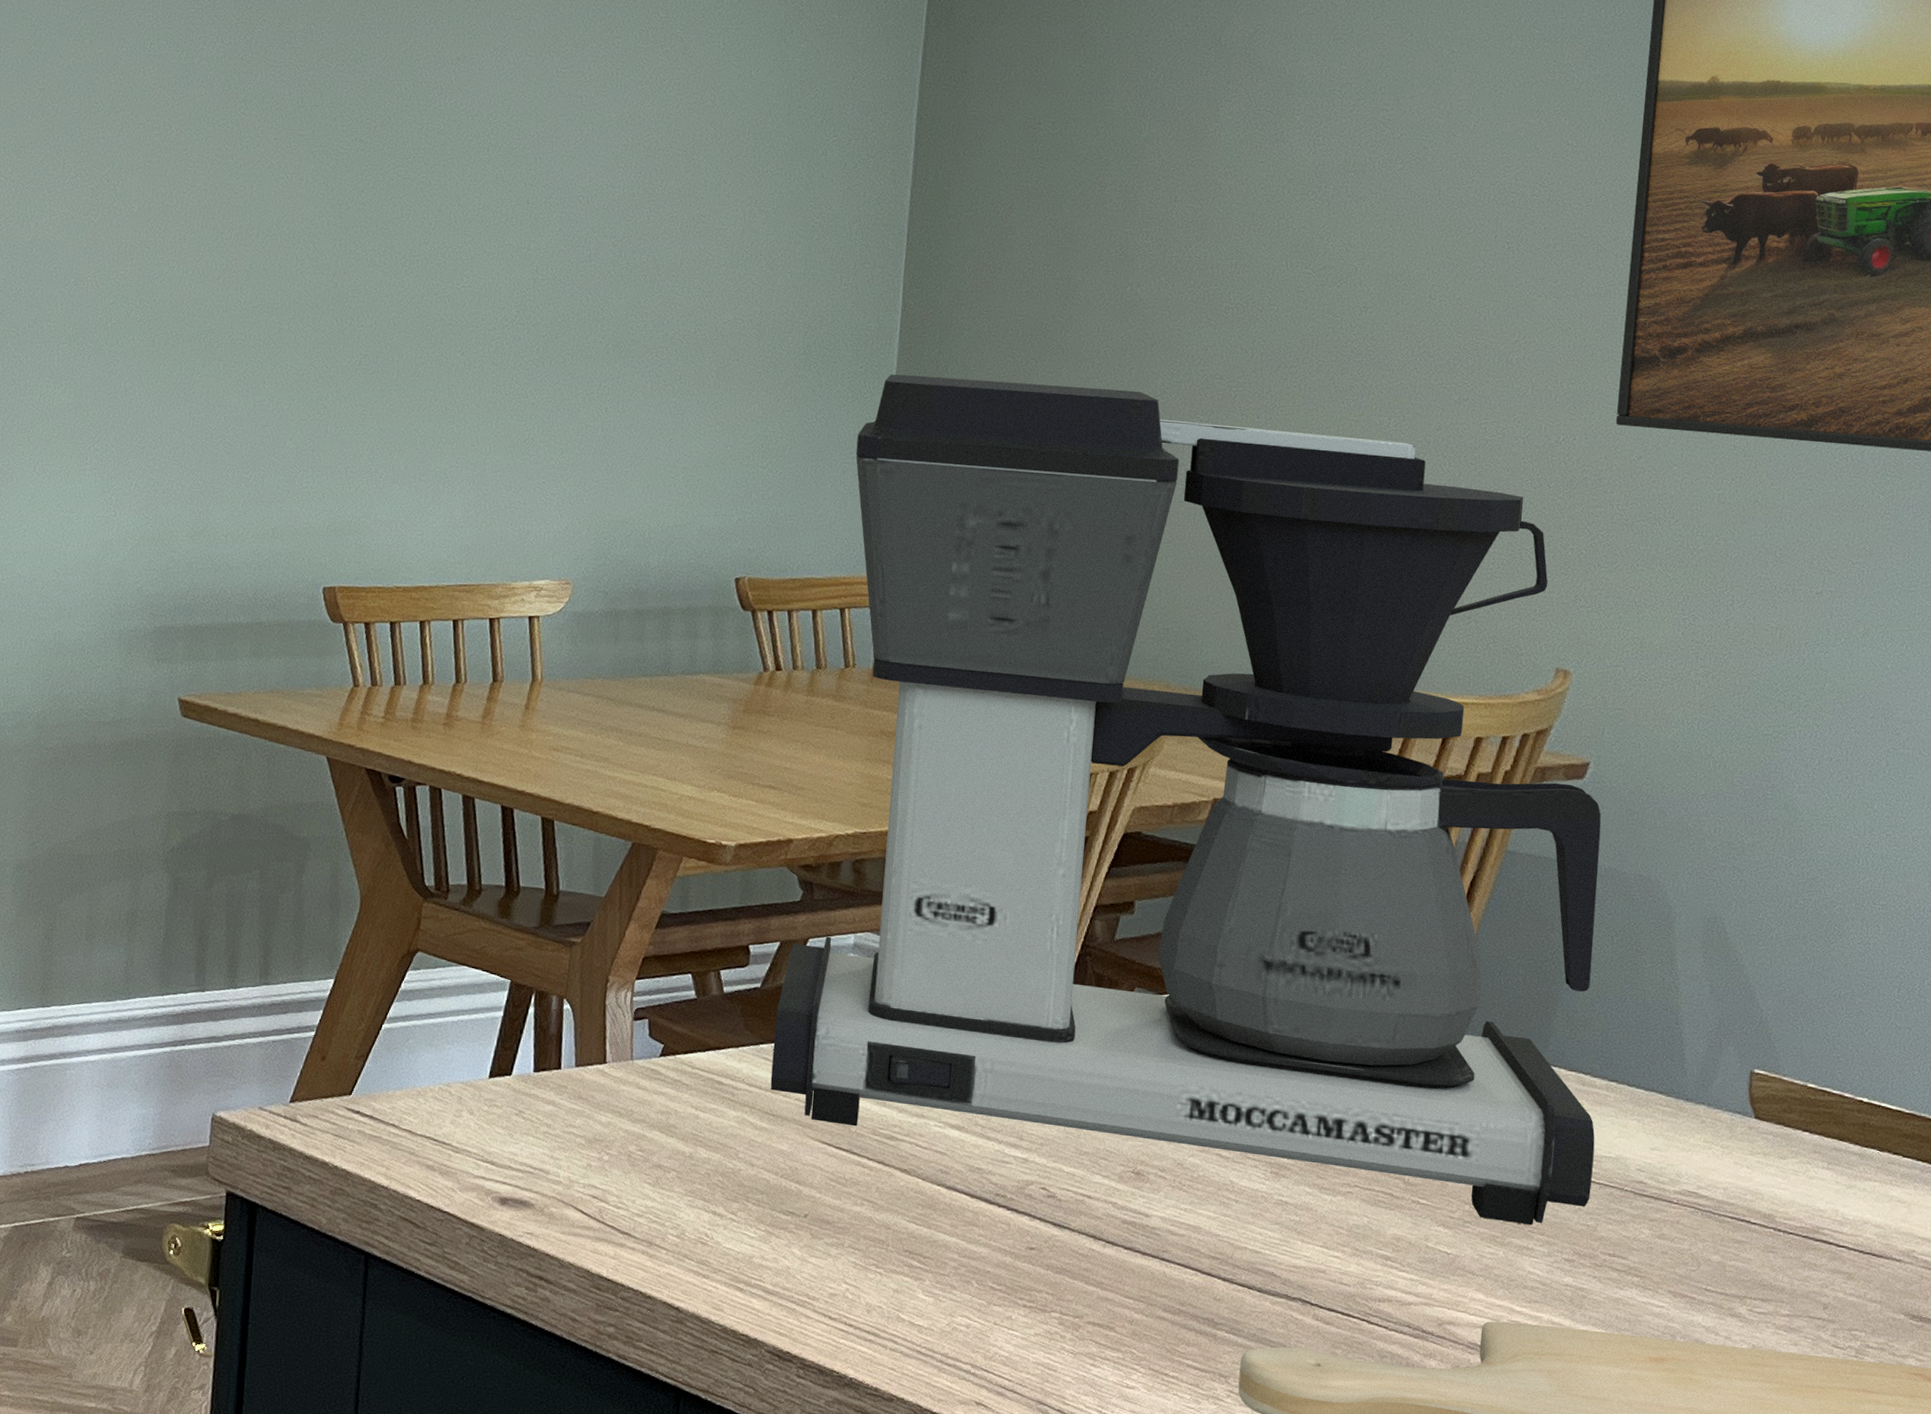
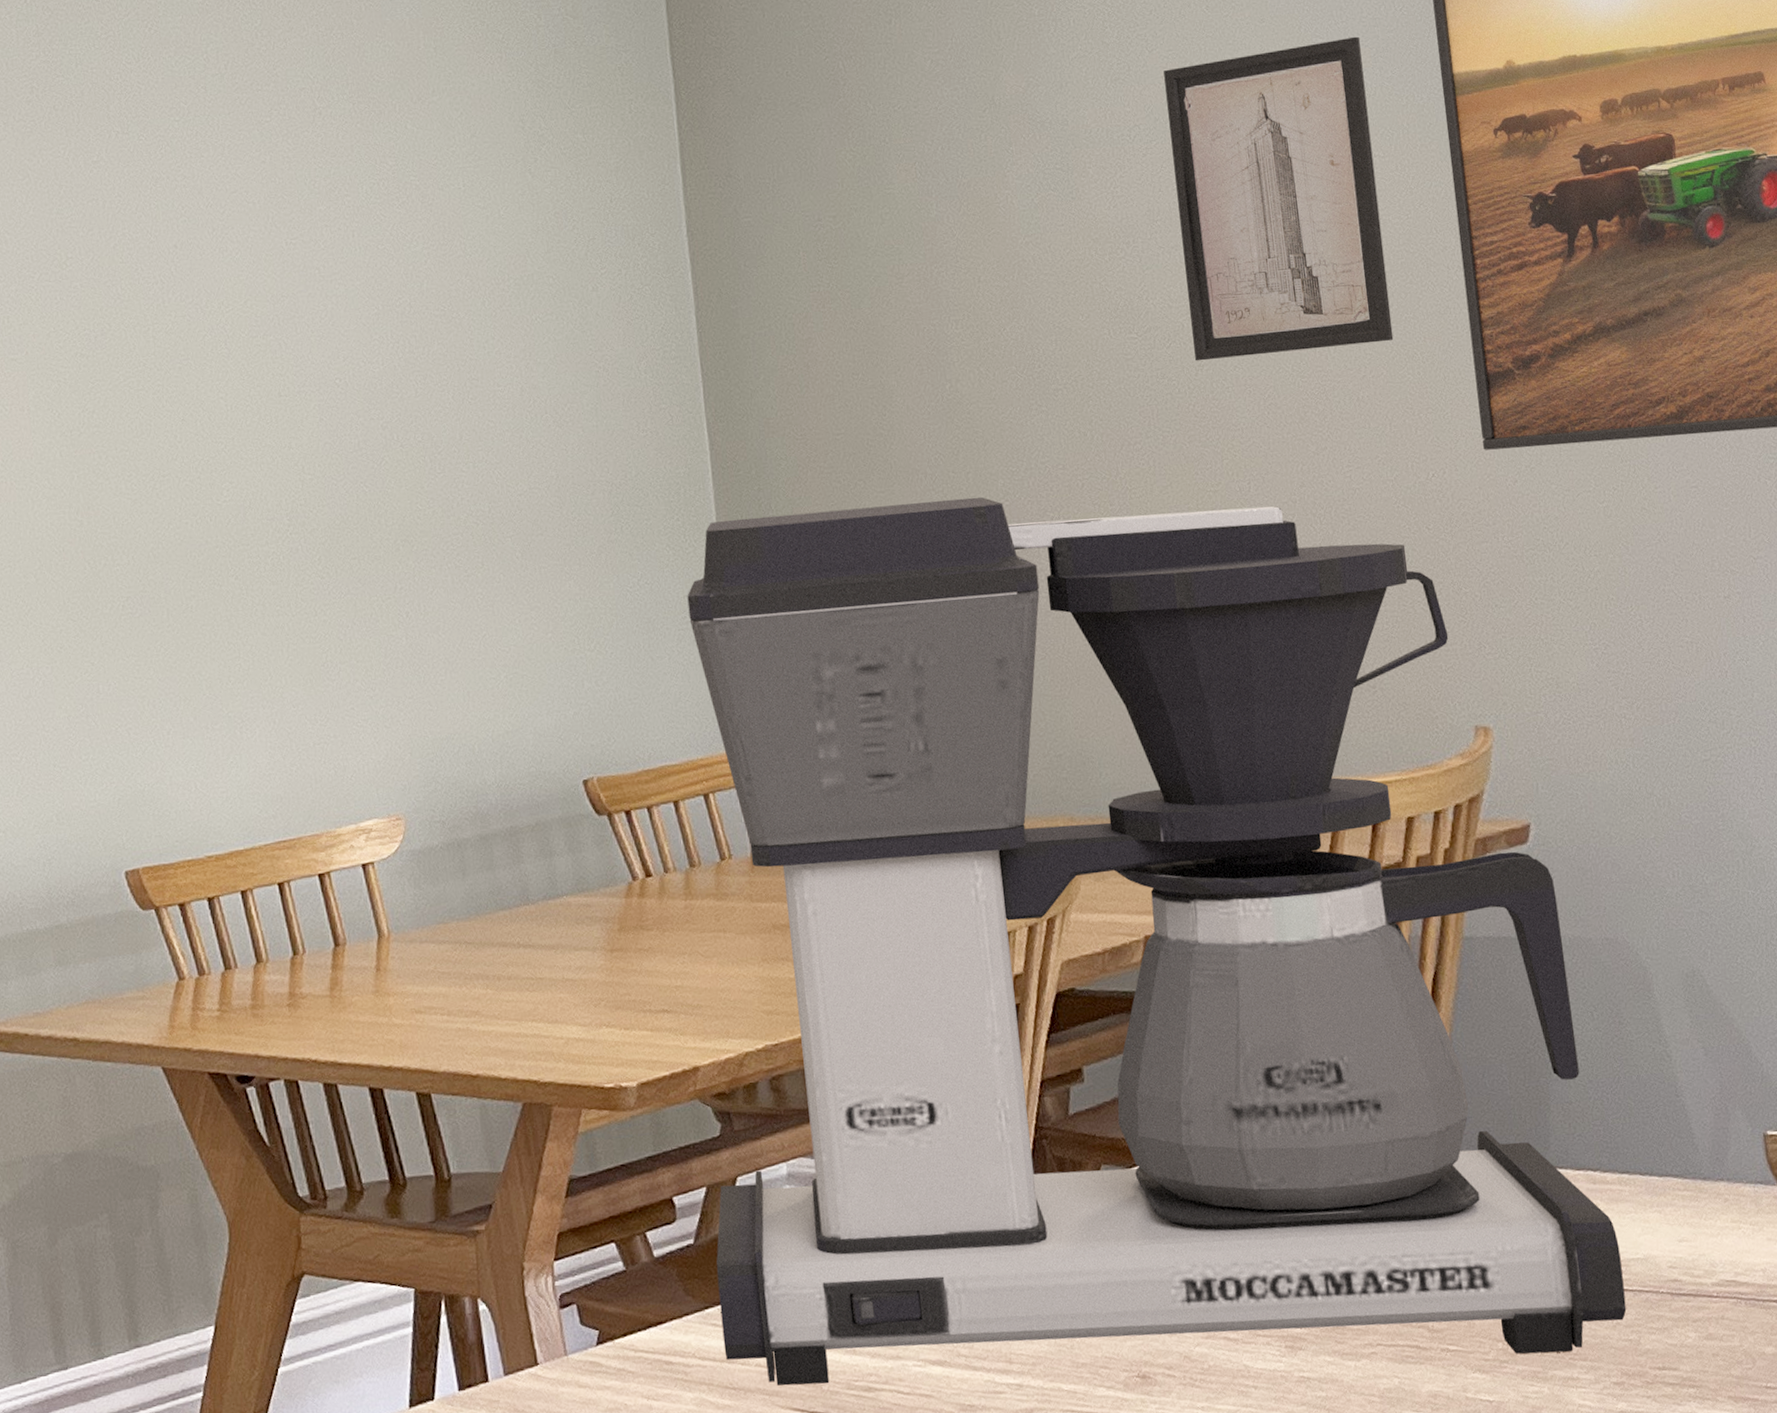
wall art: none [1362,33,1575,313] -> present [1163,36,1394,361]

